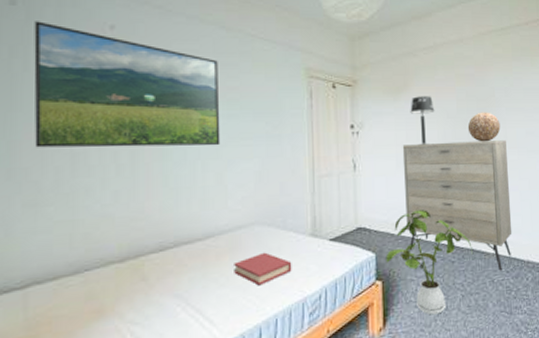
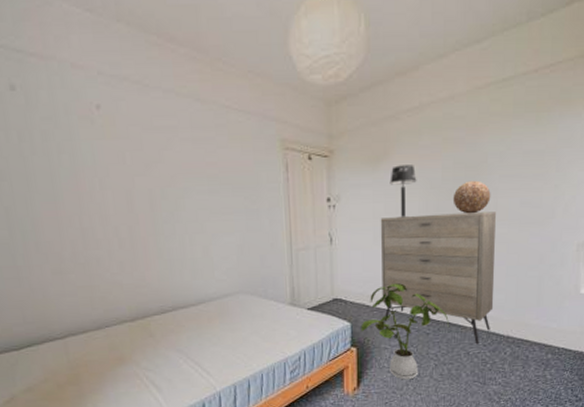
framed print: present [34,21,221,148] -> none [33,105,204,224]
hardback book: present [234,252,292,286] -> none [223,318,274,346]

